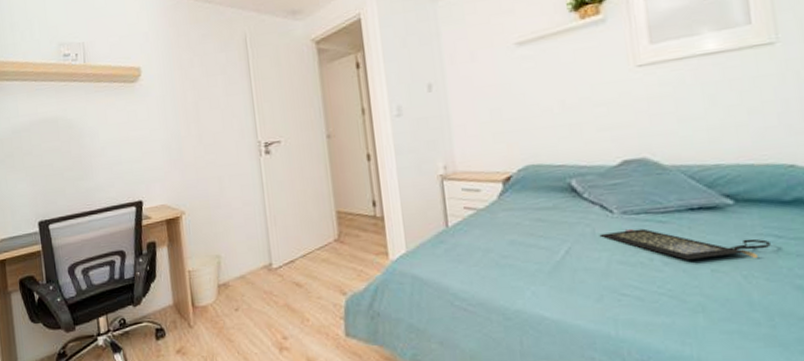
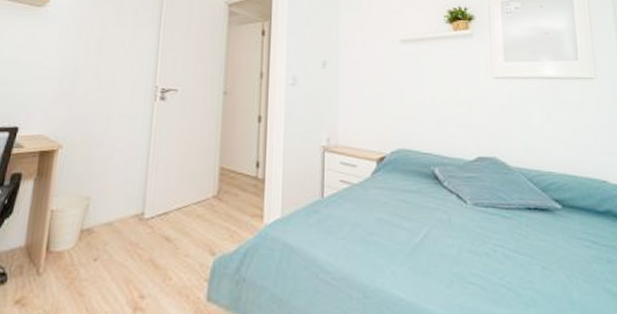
clutch bag: present [599,228,771,260] -> none [454,221,588,260]

